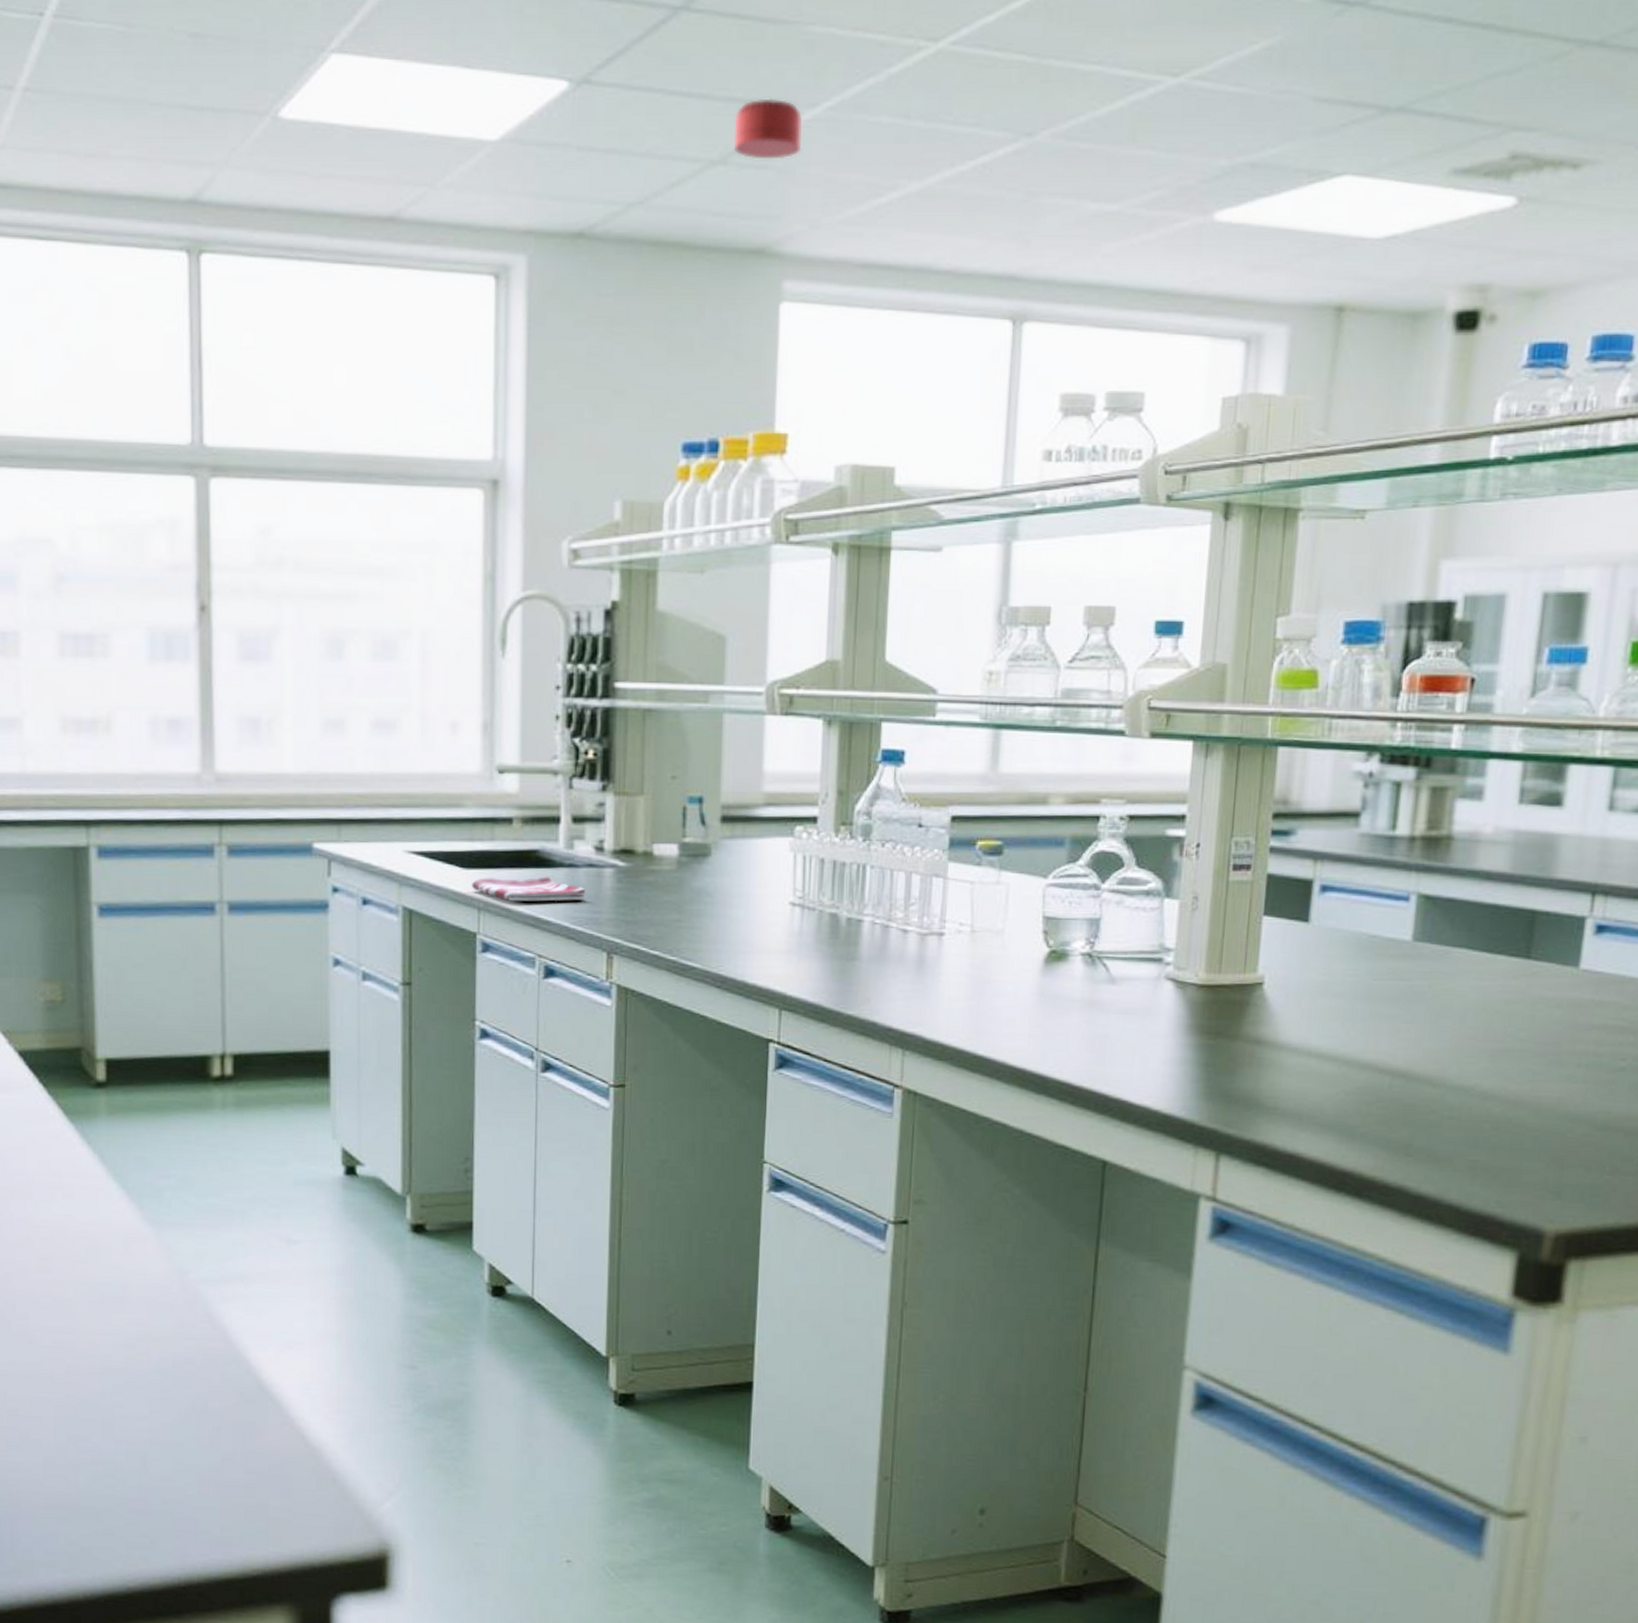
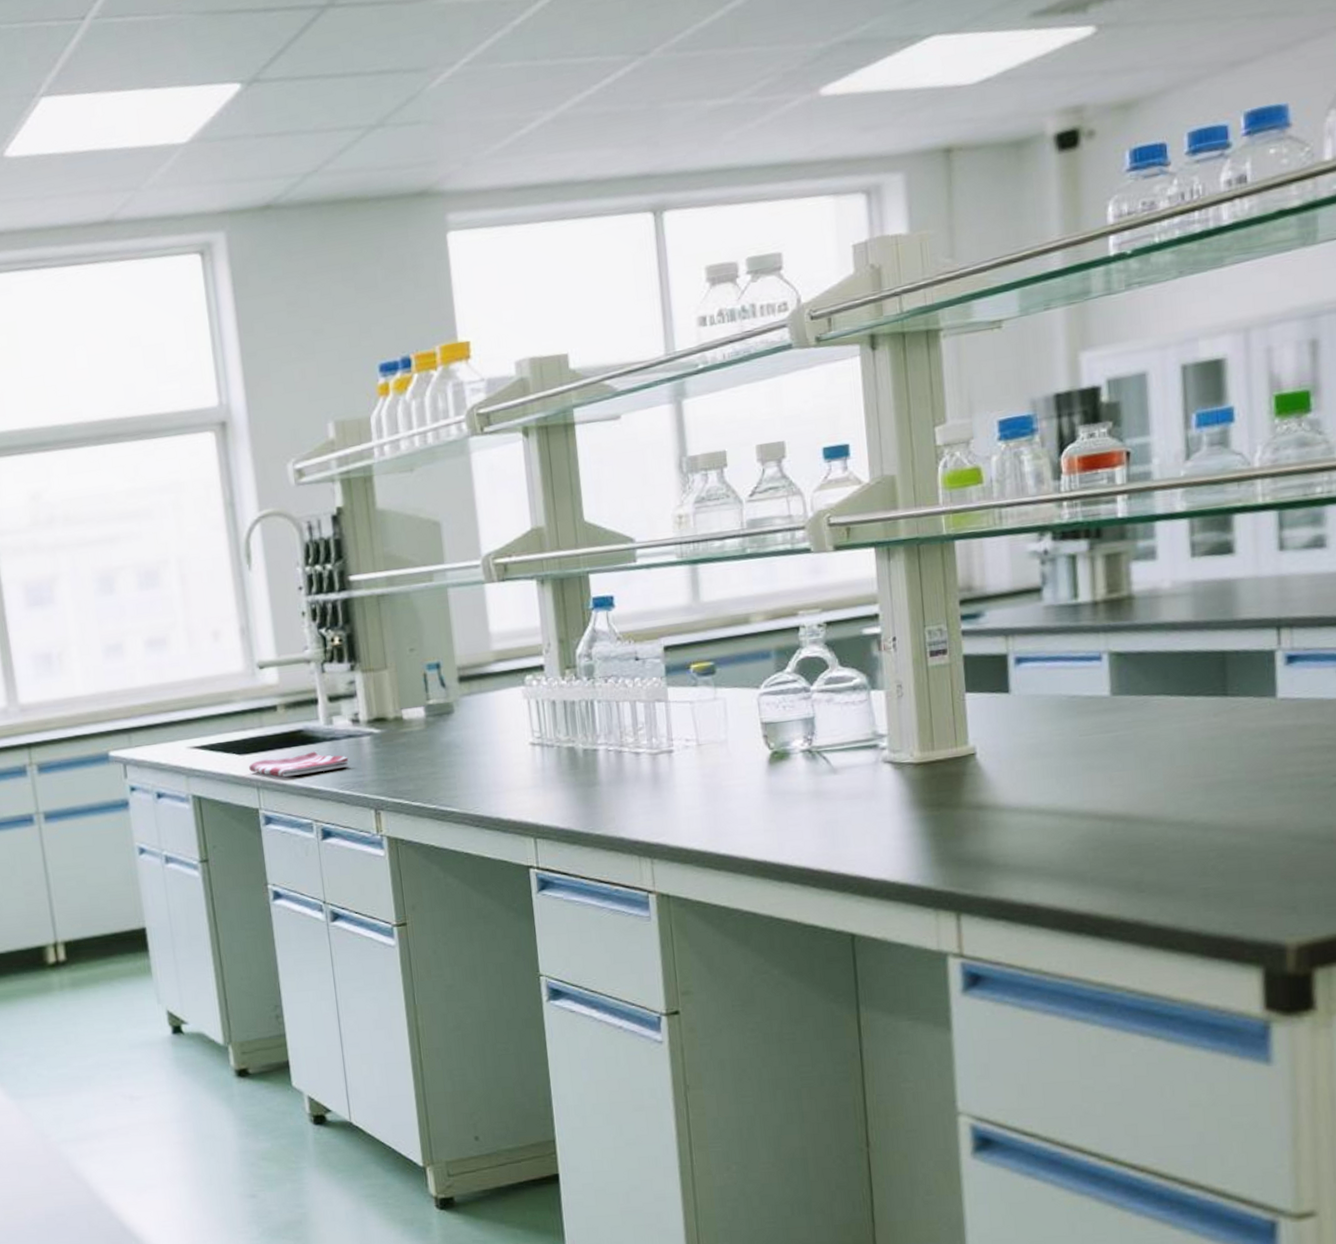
smoke detector: present [734,98,802,160] -> none [385,64,447,118]

